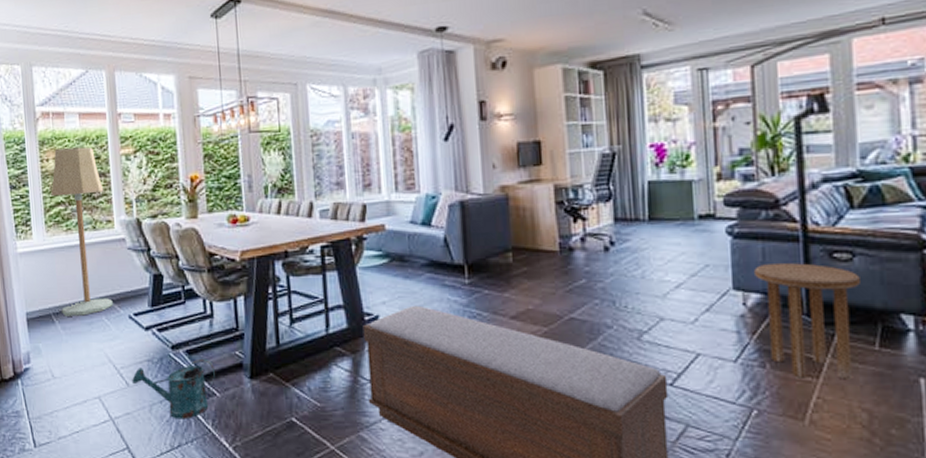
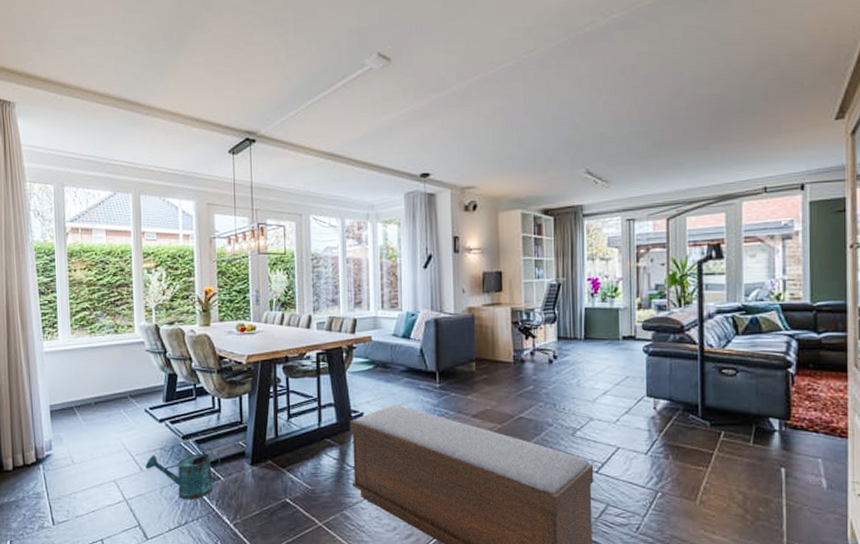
floor lamp: present [51,147,113,316] -> none [77,260,131,409]
side table: present [754,263,860,380] -> none [663,377,741,469]

